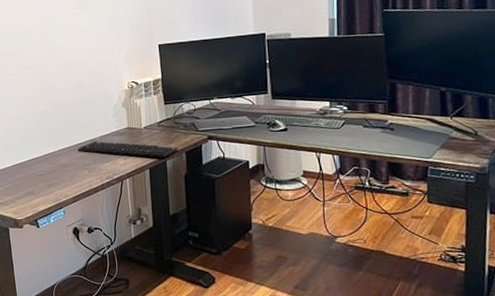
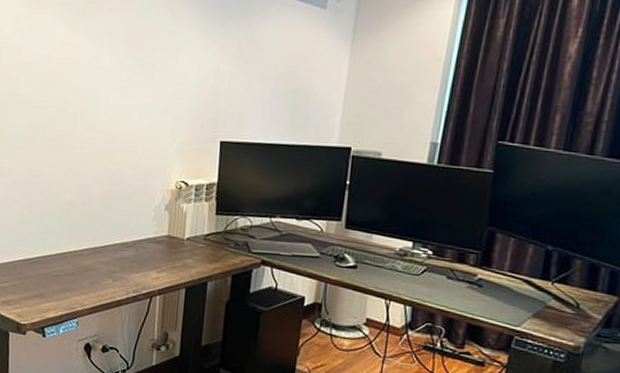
keyboard: present [77,141,178,158] -> none [103,246,223,278]

